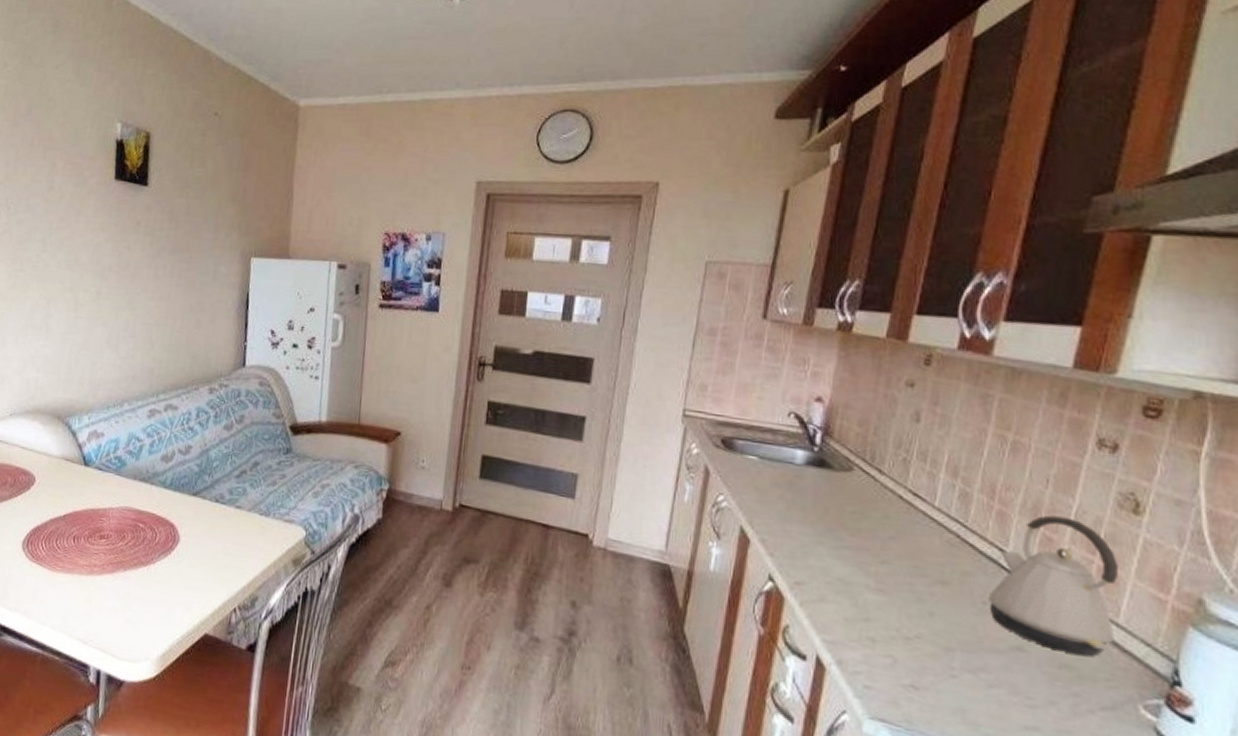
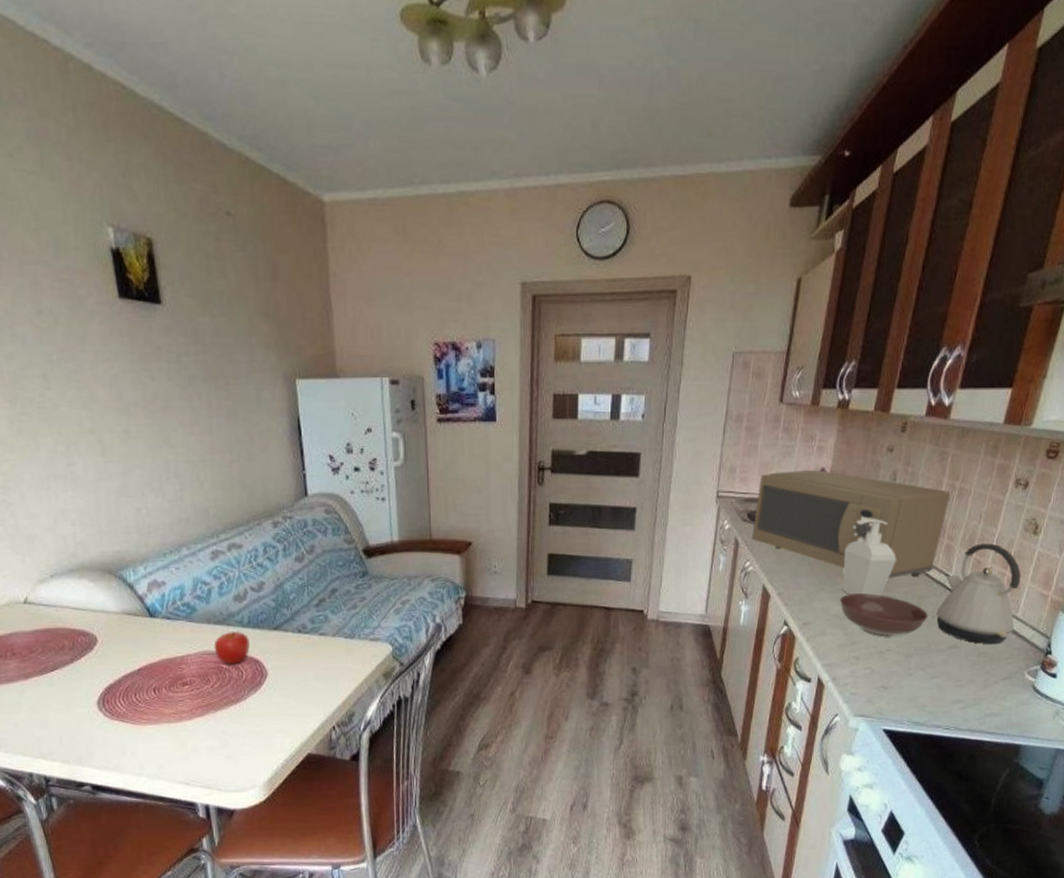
fruit: none [134,491,169,526] -> present [213,630,250,665]
microwave: none [727,395,1000,547] -> present [752,469,951,578]
bowl: none [844,554,976,620] -> present [839,593,928,636]
soap bottle: none [849,462,925,563] -> present [843,518,896,596]

